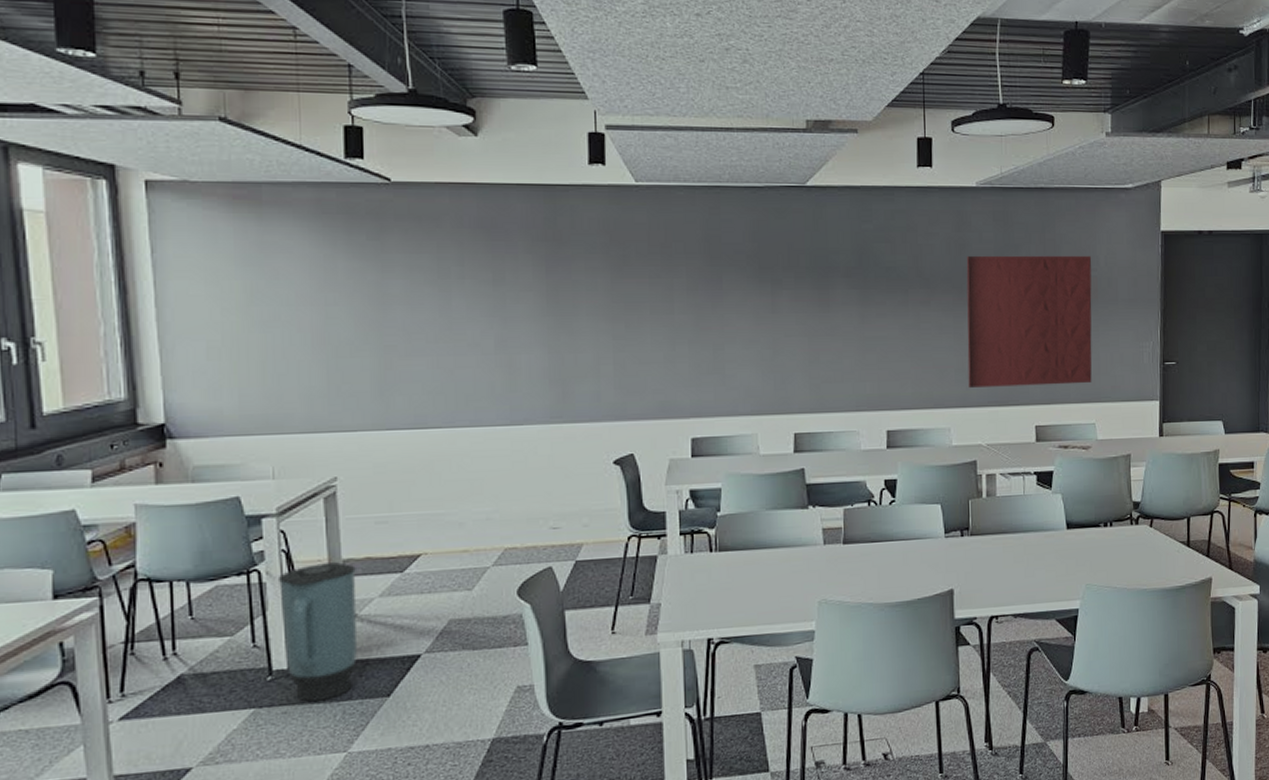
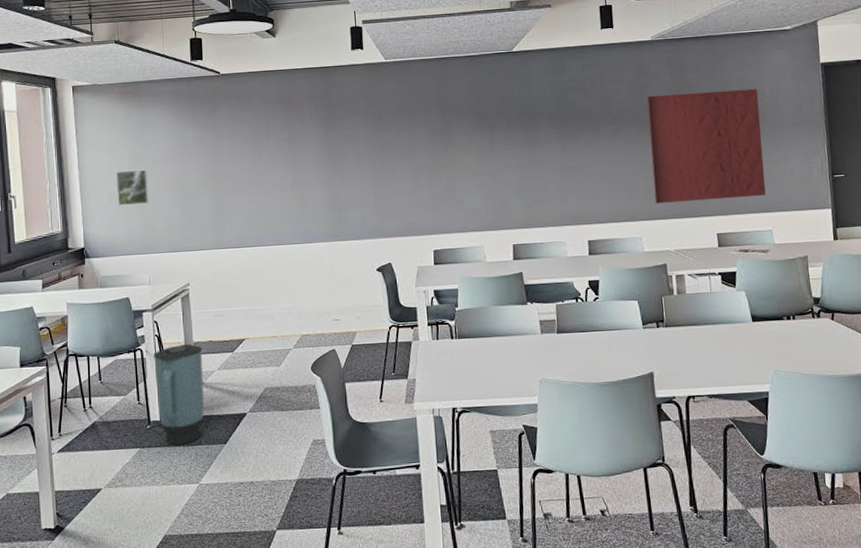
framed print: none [219,312,275,364] -> present [115,169,149,206]

